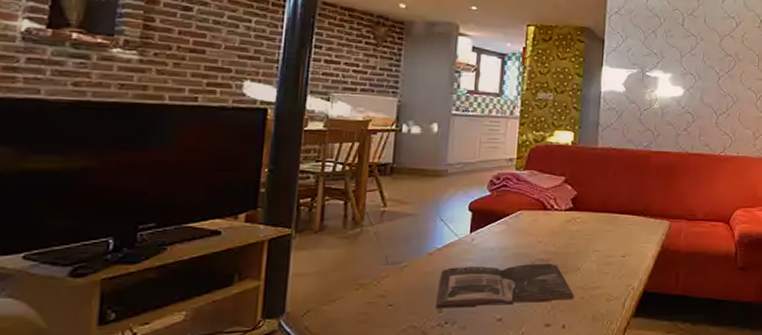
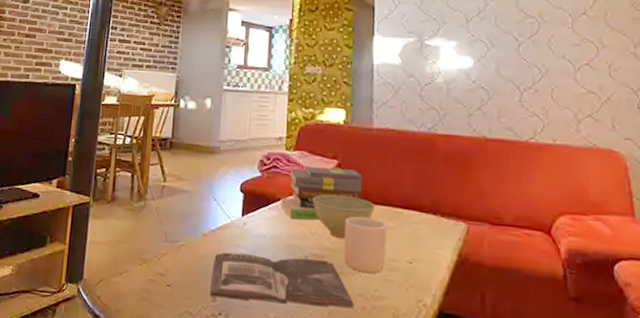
books: none [509,184,587,231] -> present [280,166,363,220]
bowl: none [540,206,597,244] -> present [312,194,376,240]
mug: none [567,223,606,270] -> present [344,216,388,274]

